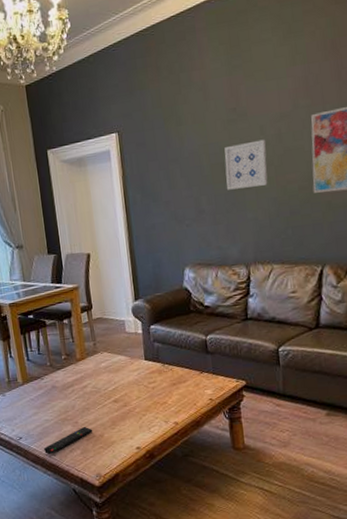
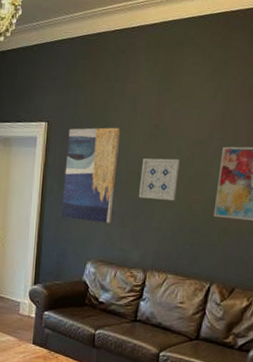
wall art: none [141,120,203,227] -> present [61,127,121,223]

